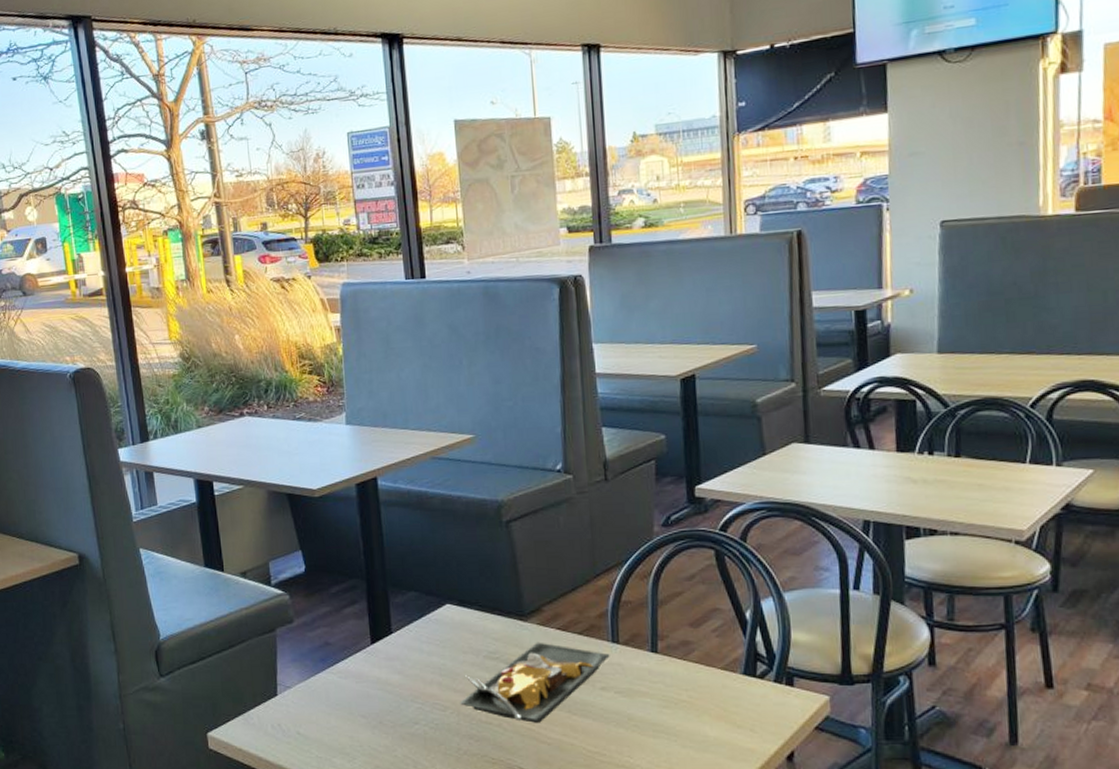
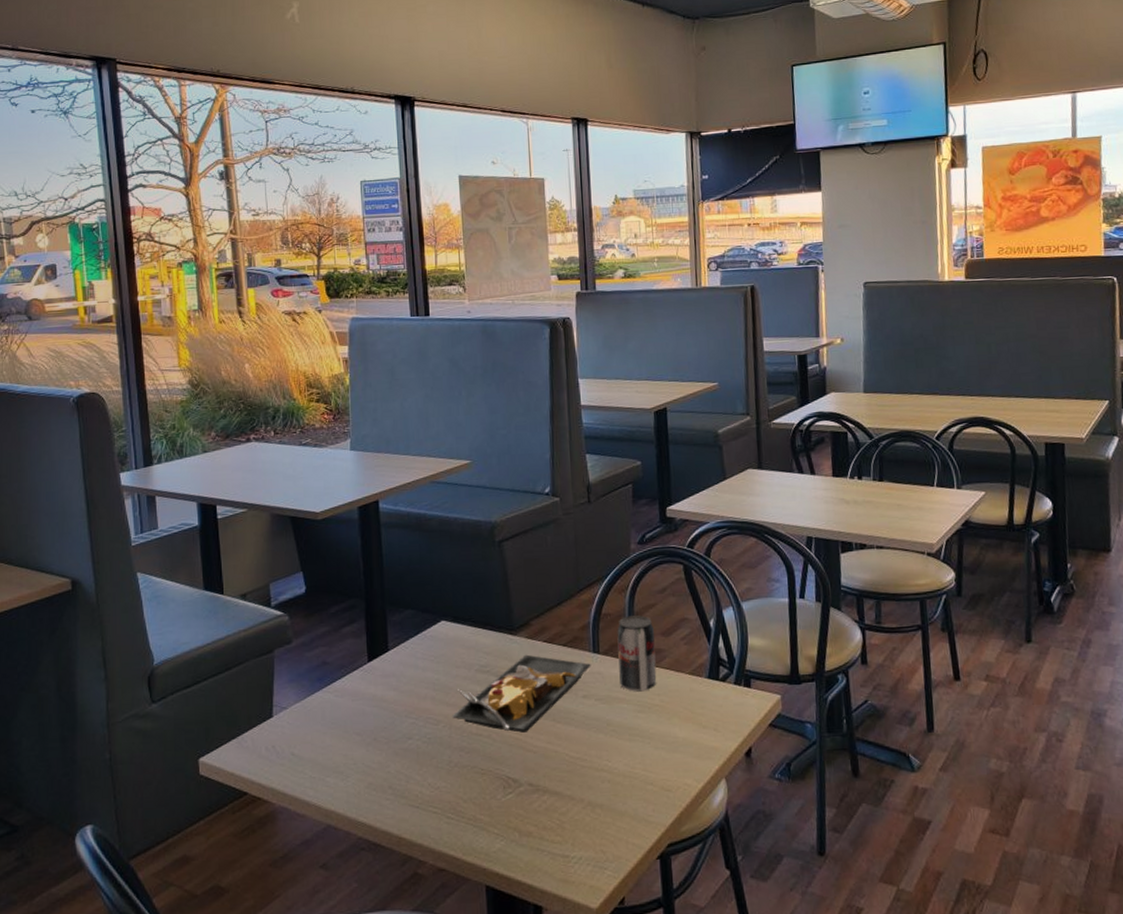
beverage can: none [638,603,685,686] -> present [617,614,657,692]

